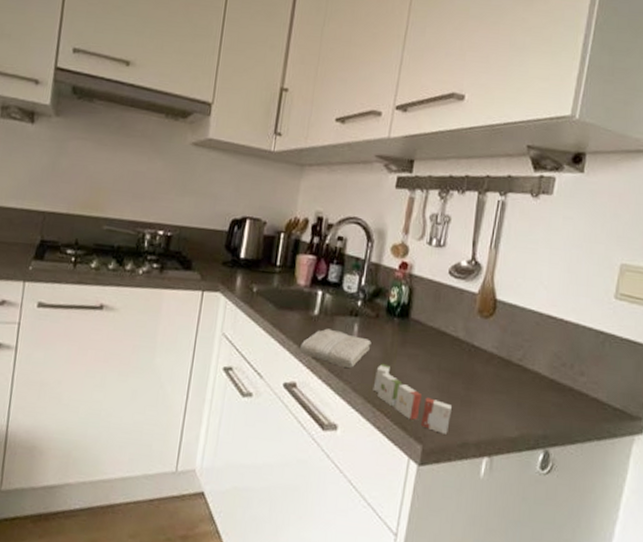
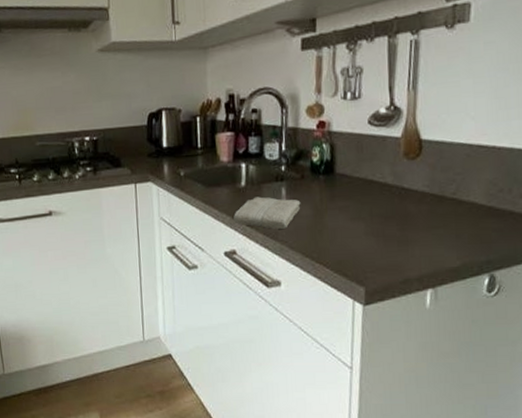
tea box: present [373,363,452,434] -> none [309,219,389,274]

